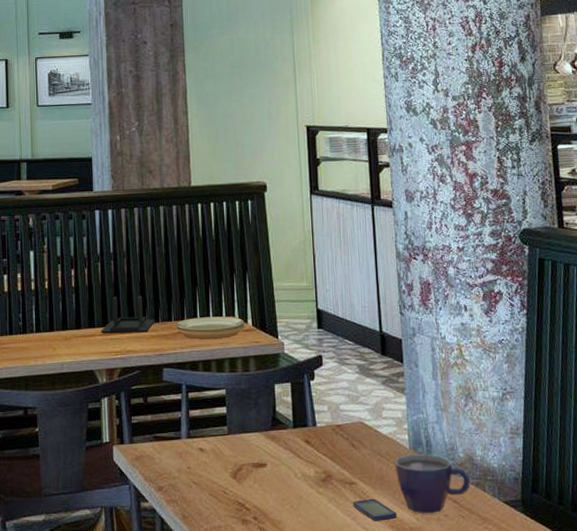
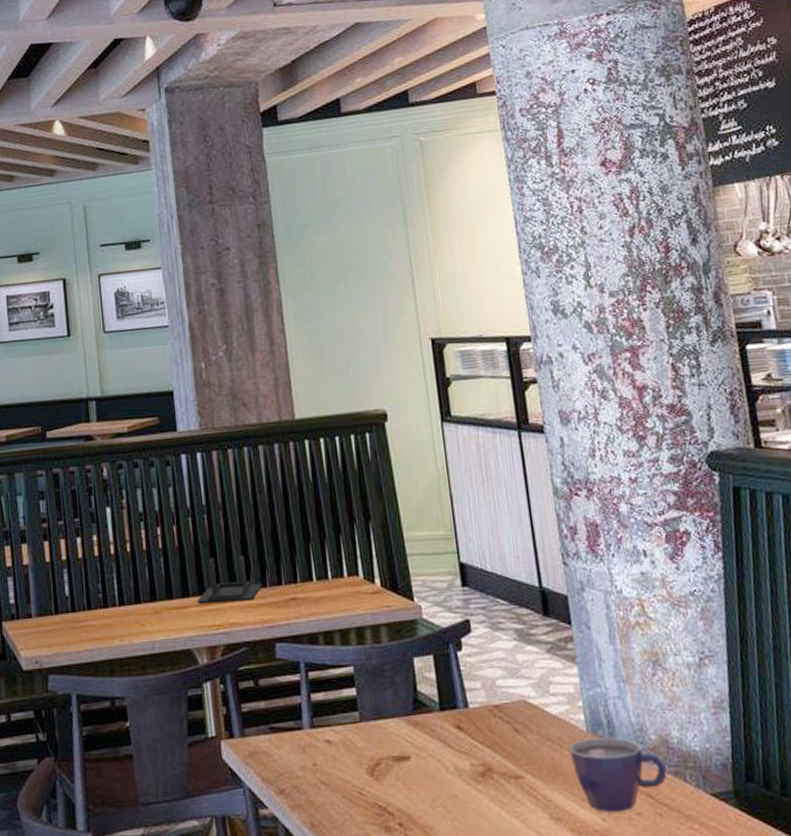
plate: present [176,316,245,340] -> none [288,576,373,606]
mobile phone: present [353,498,397,521] -> none [520,795,577,824]

